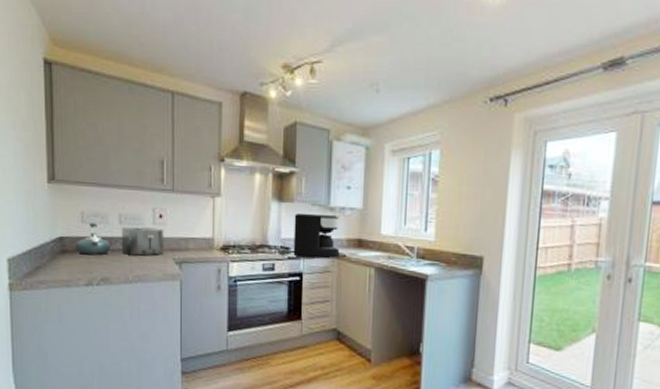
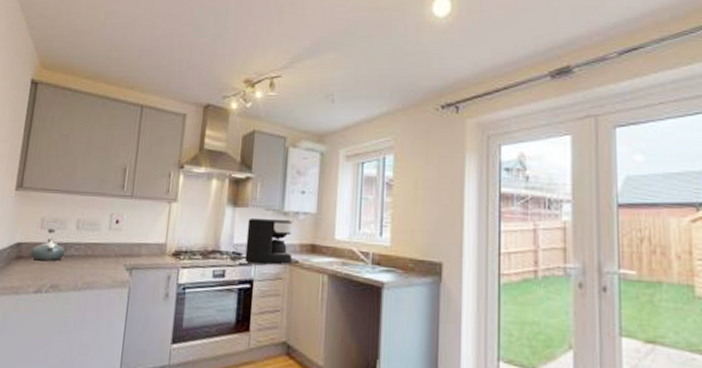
toaster: present [121,226,164,257] -> none [74,232,119,263]

